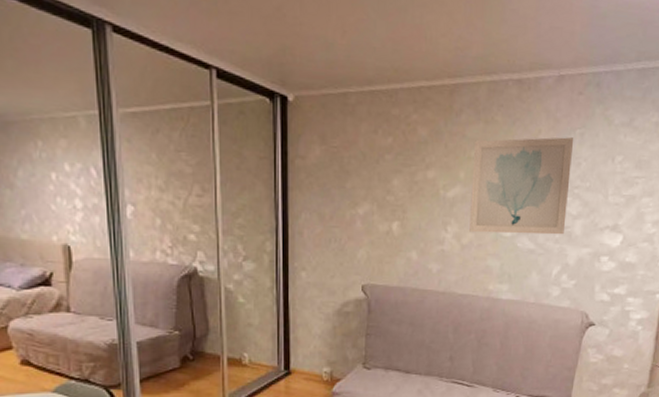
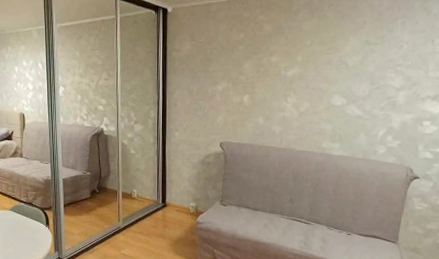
wall art: present [469,137,574,235] -> none [306,26,396,104]

